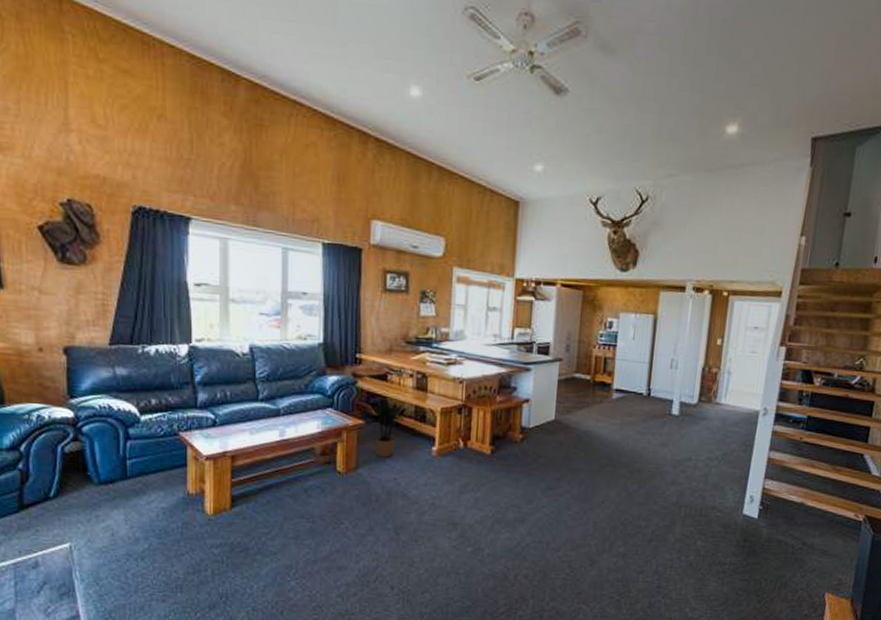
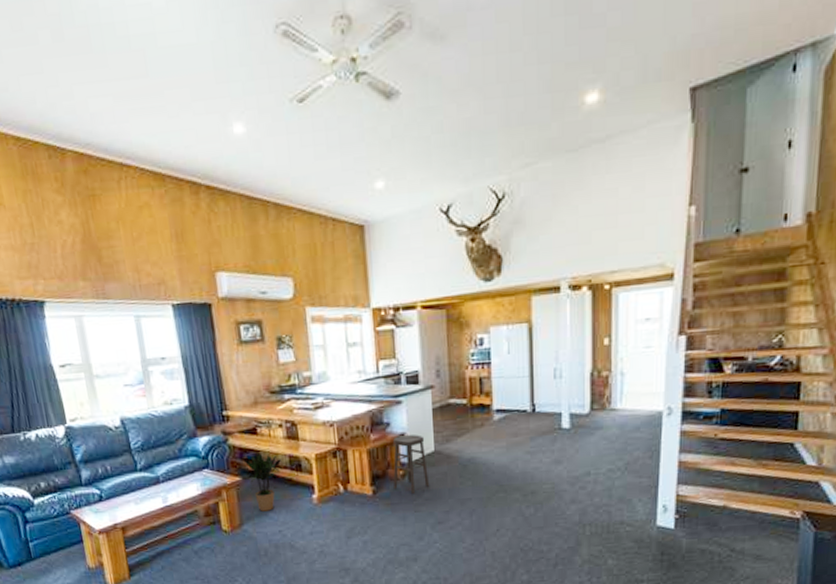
stool: none [512,401,547,459] -> present [393,435,429,495]

